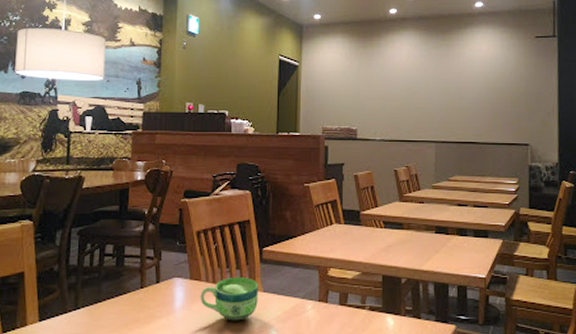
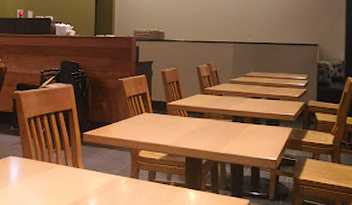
cup: present [200,276,258,321] -> none [31,156,80,193]

